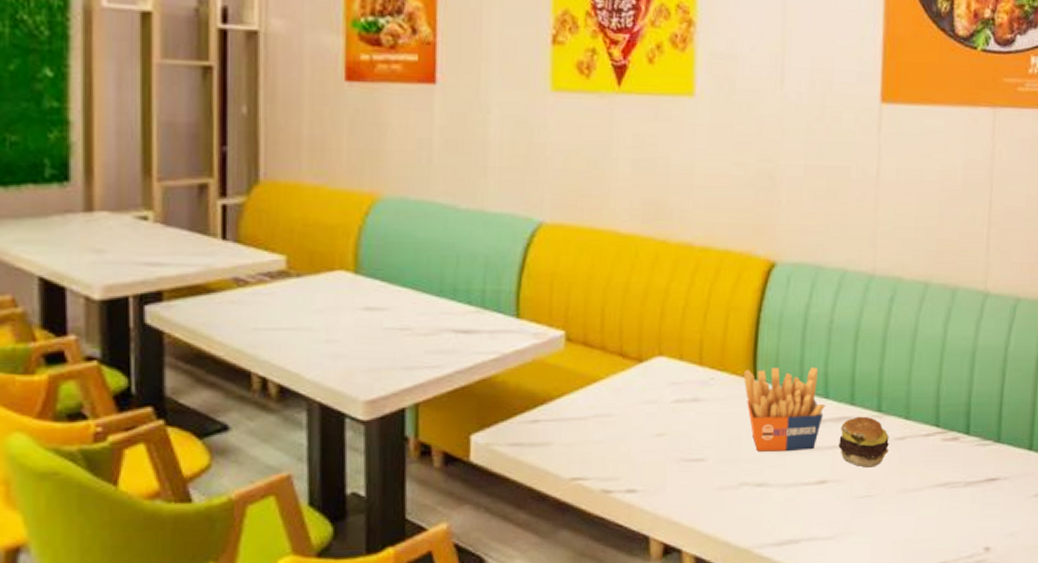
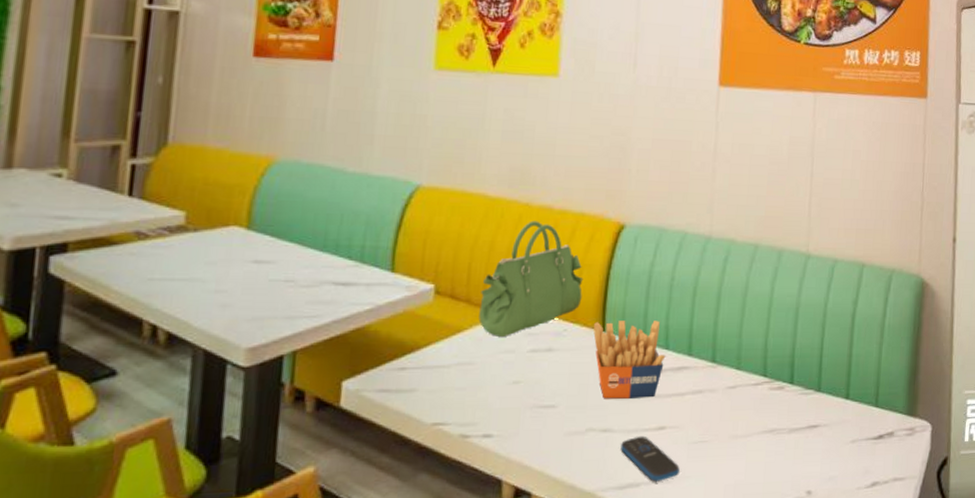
shoulder bag: none [615,259,731,386] -> present [478,221,584,336]
mobile phone: none [778,490,843,538] -> present [621,435,680,482]
burger: present [838,416,889,468] -> none [677,366,722,415]

